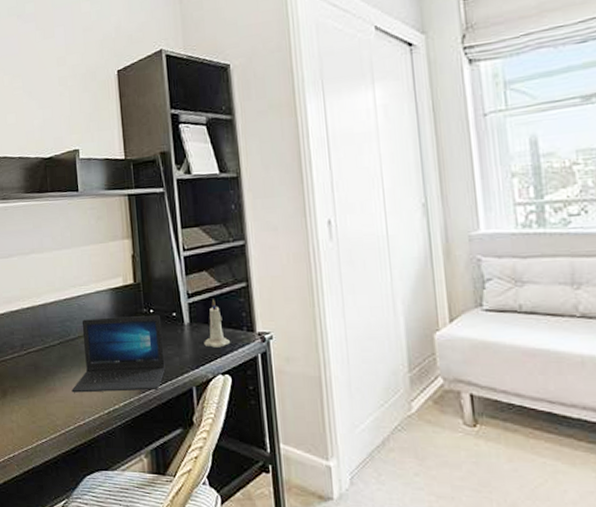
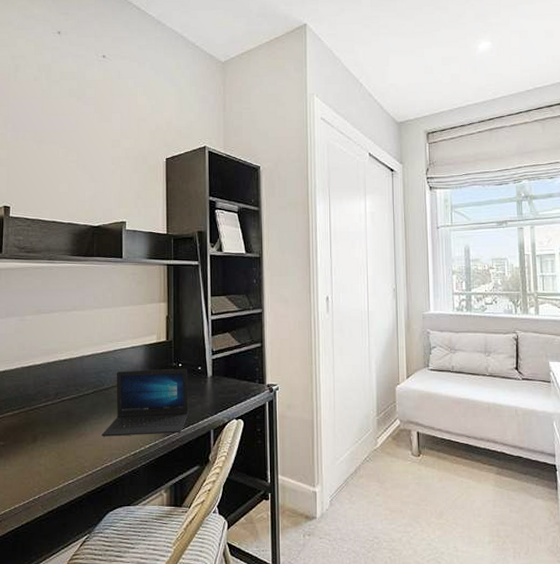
candle: present [204,299,230,348] -> none [223,356,244,397]

